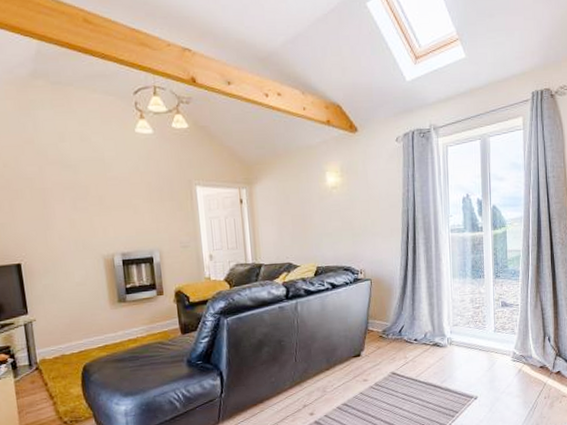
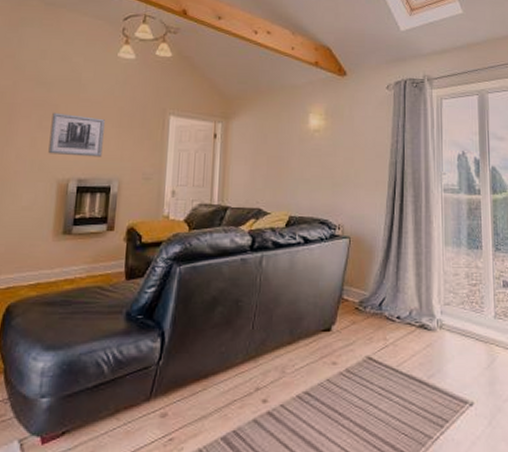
wall art: none [84,193,139,233] -> present [48,112,105,157]

